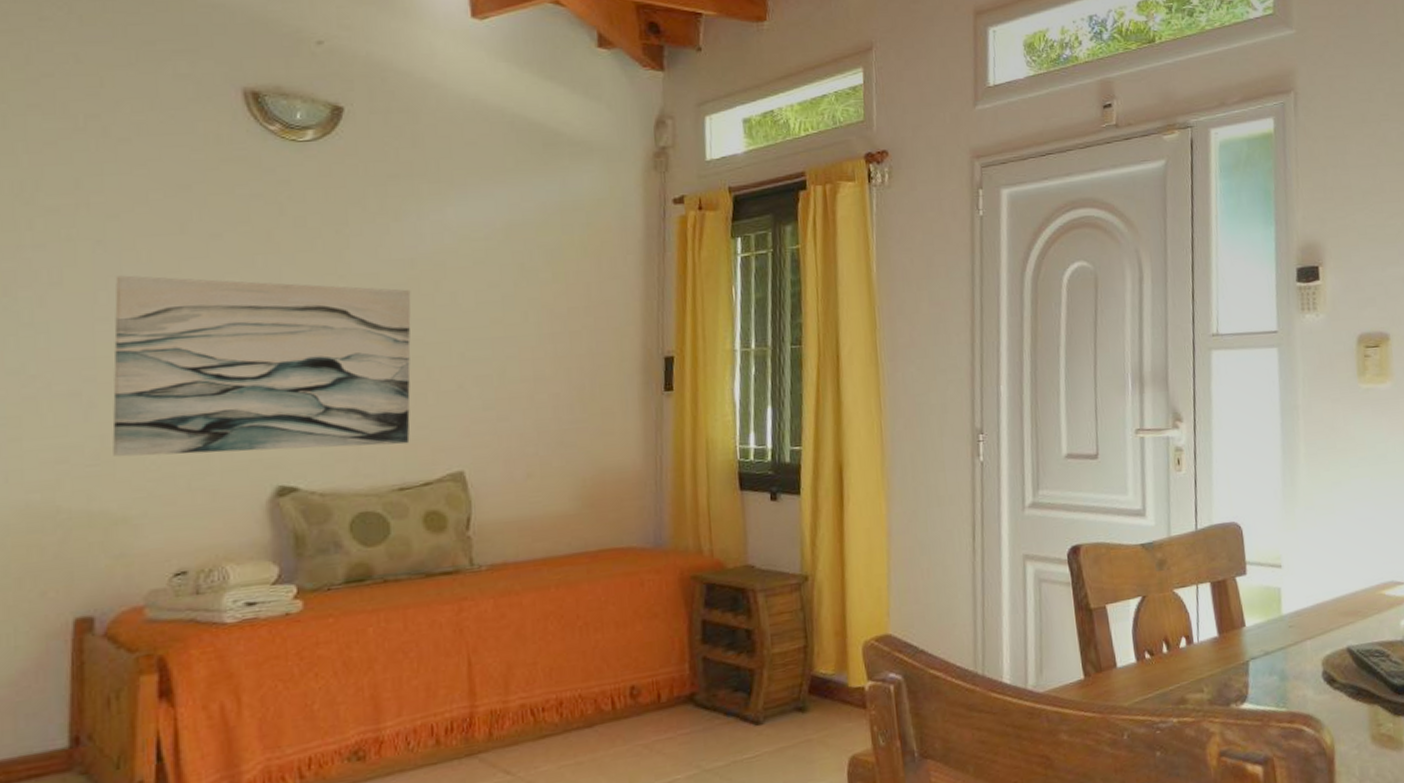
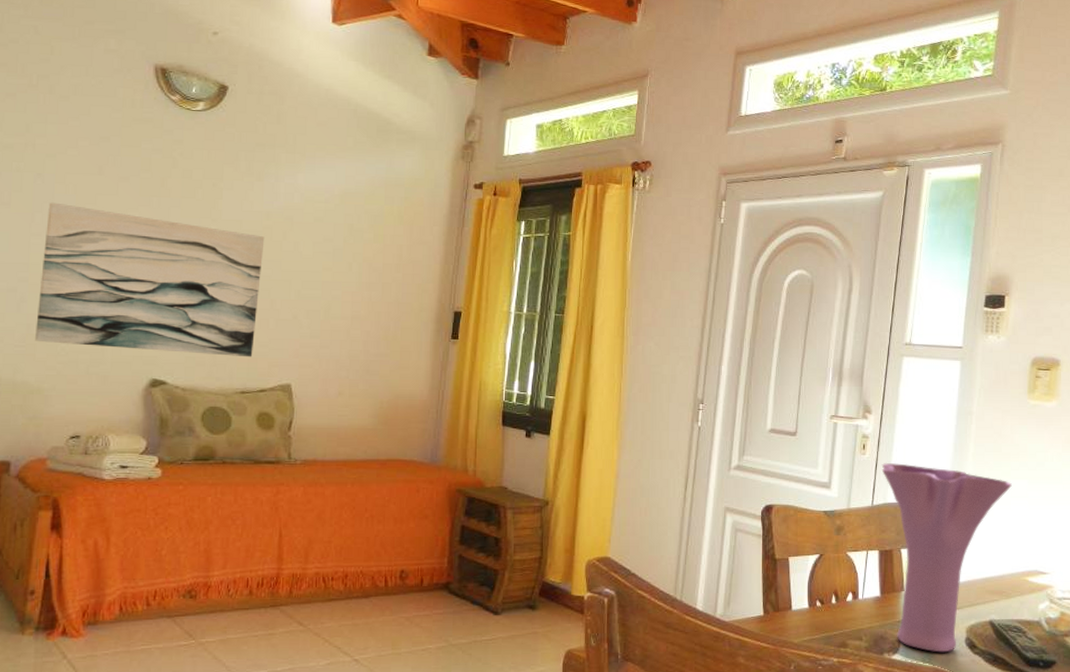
vase: none [1201,475,1353,695] -> present [881,462,1012,653]

